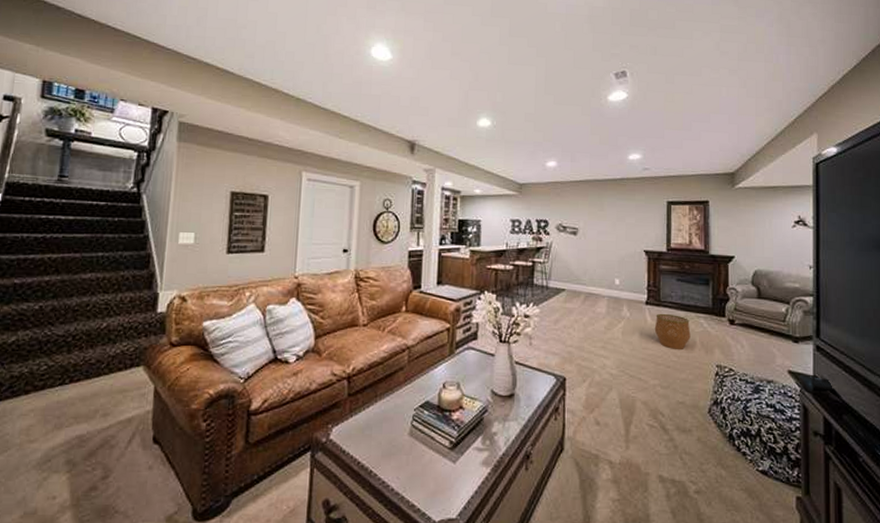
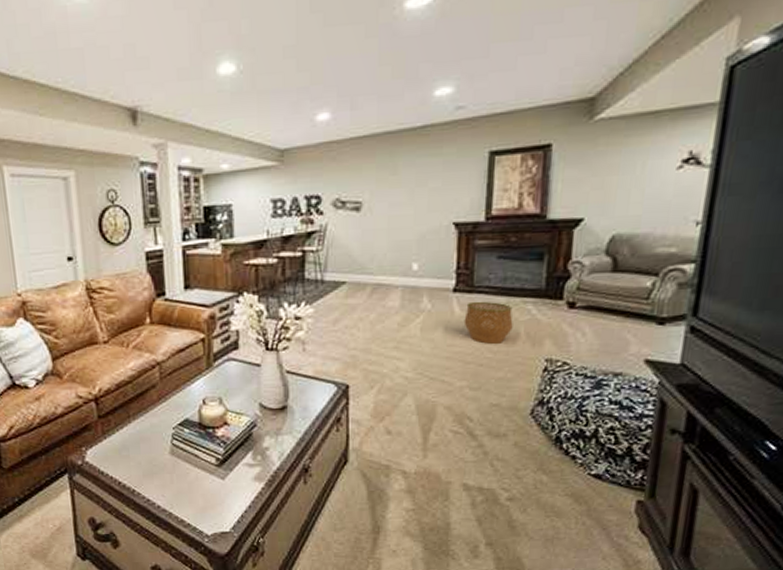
control: present [799,375,845,399] -> none [658,363,722,390]

